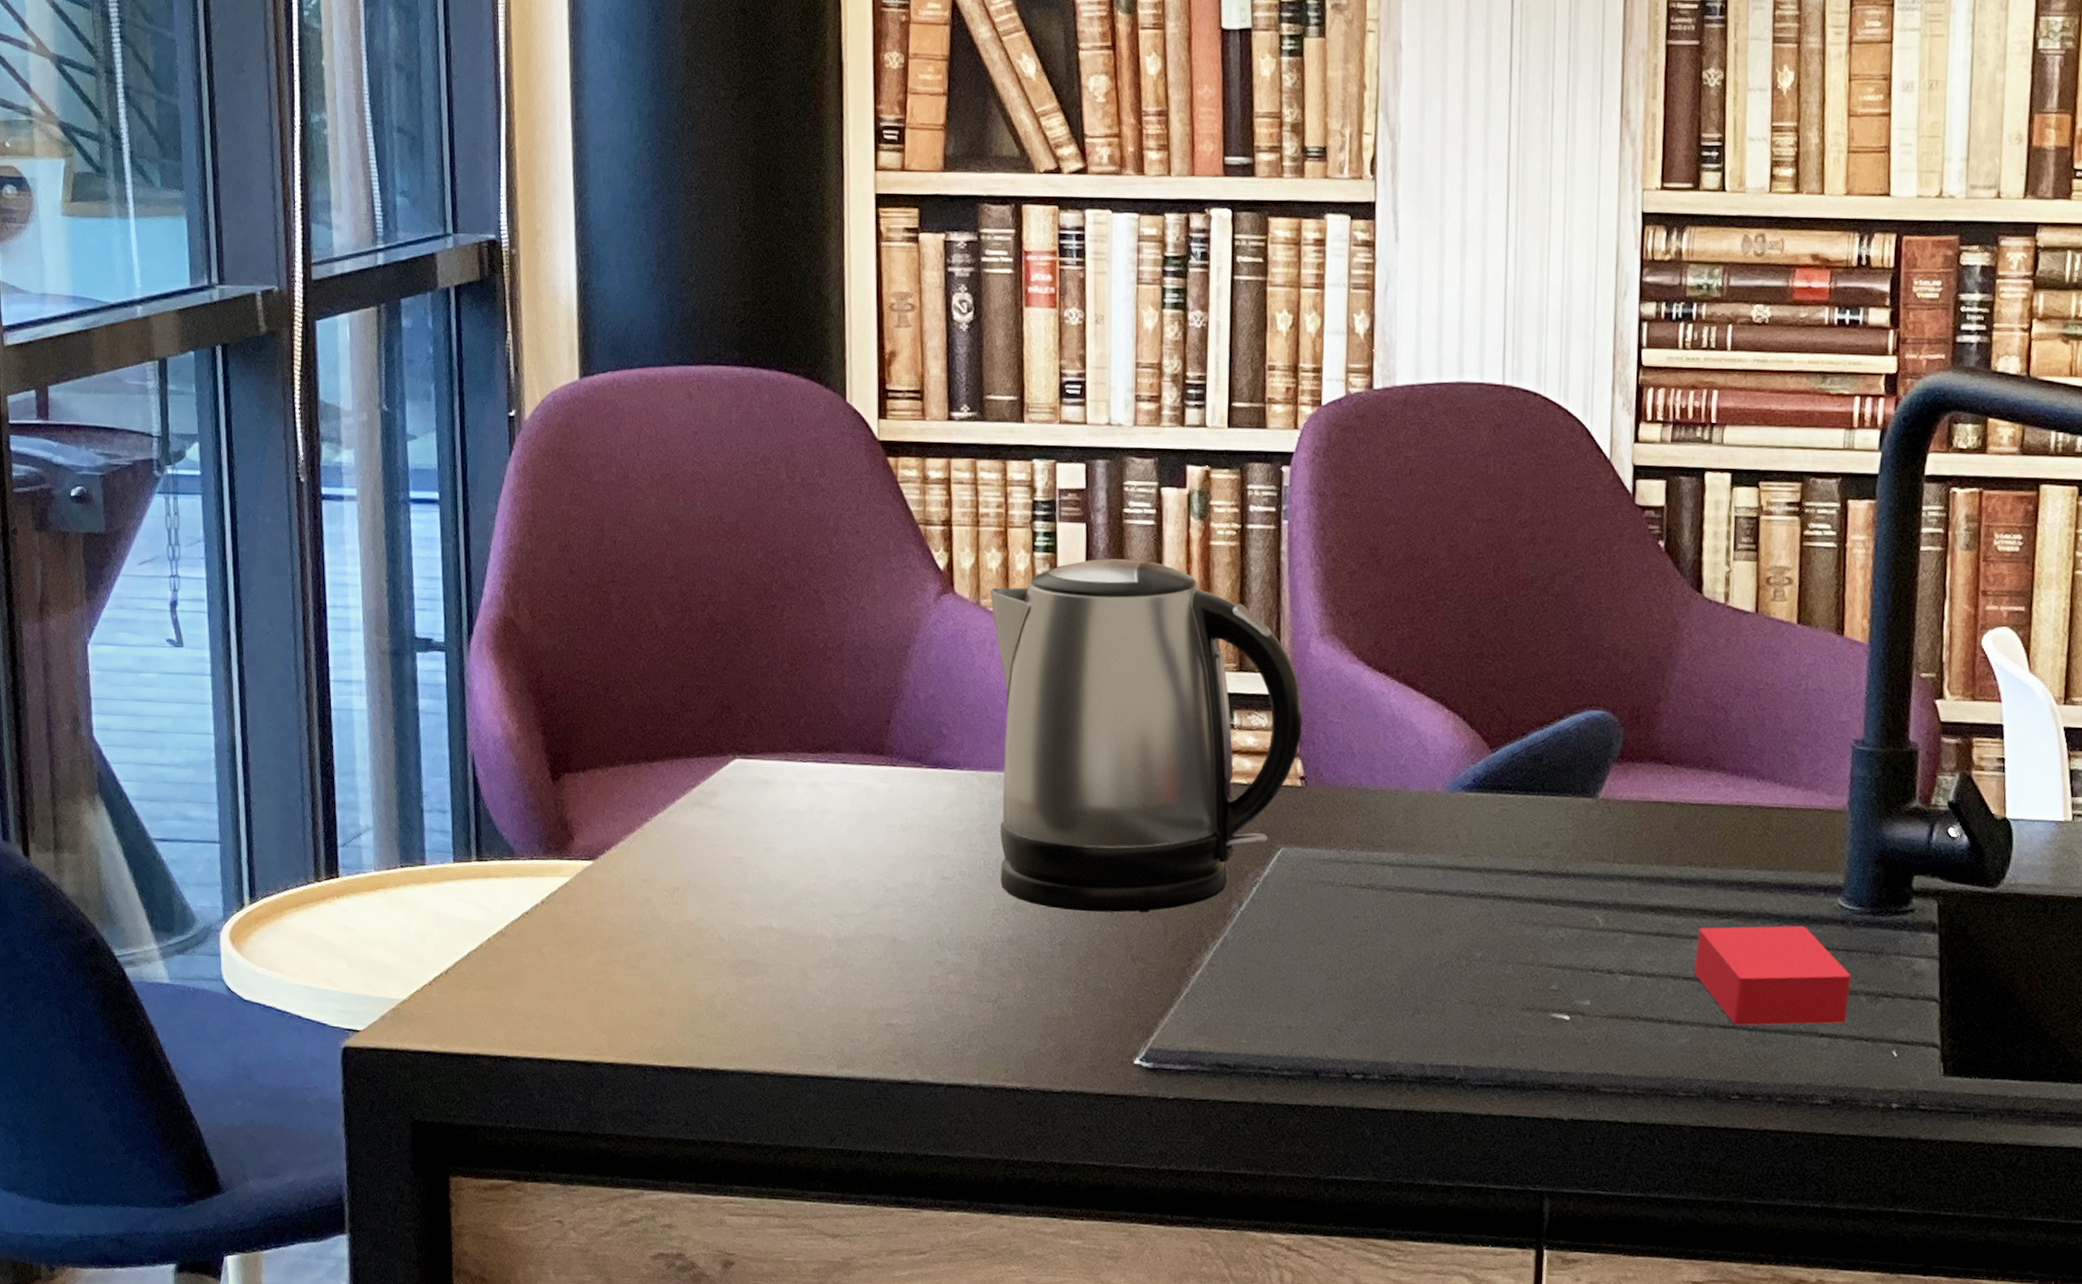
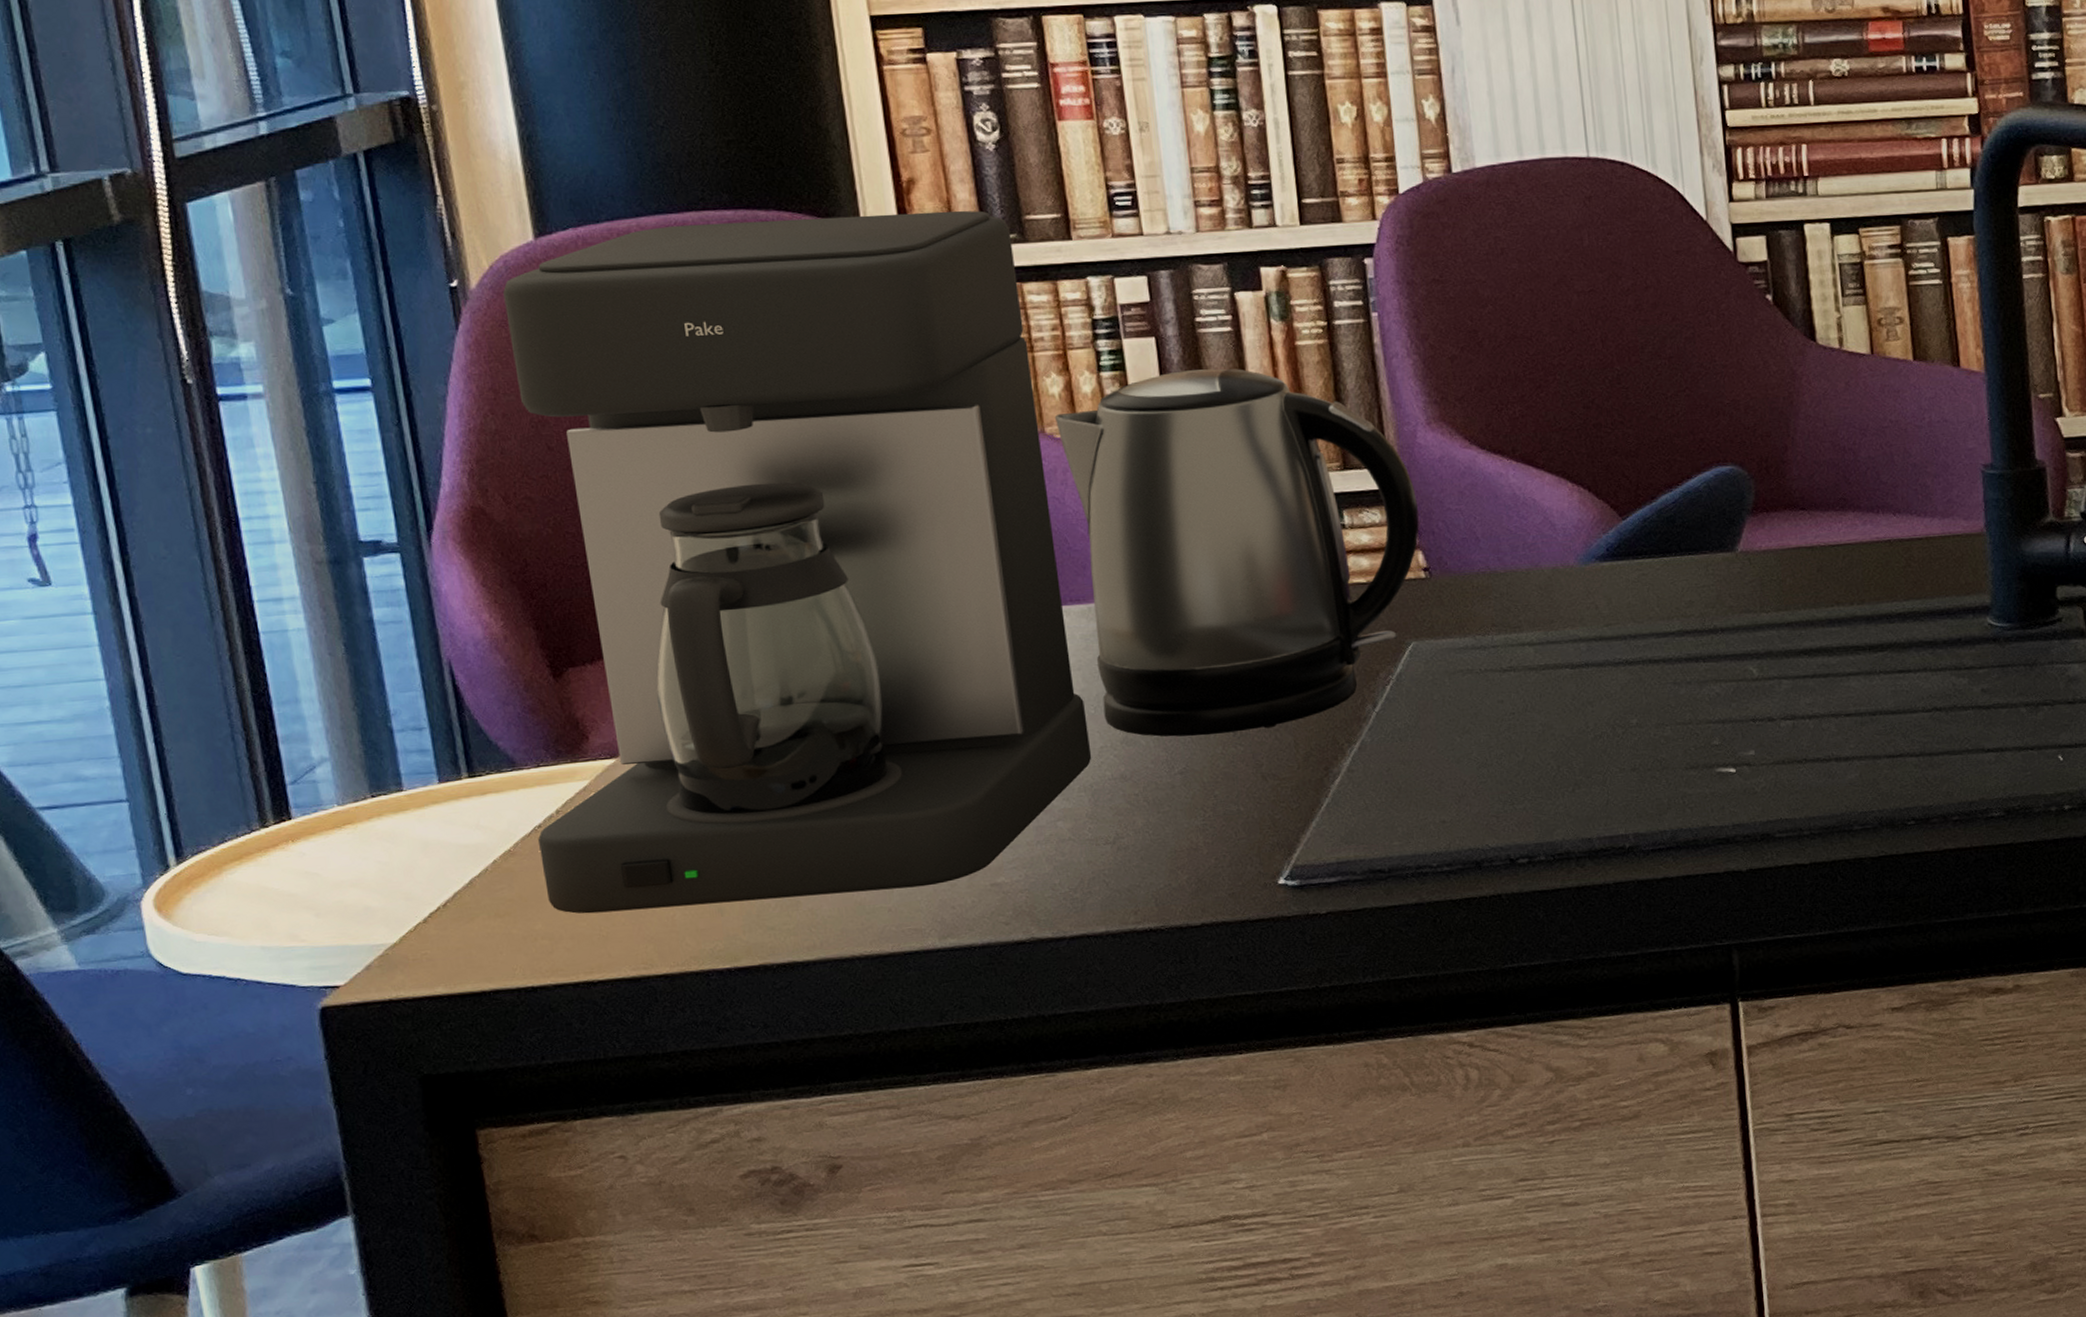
coffee maker: none [525,377,986,1017] -> present [503,210,1092,914]
sponge: present [1693,925,1851,1025] -> none [1854,648,2010,753]

